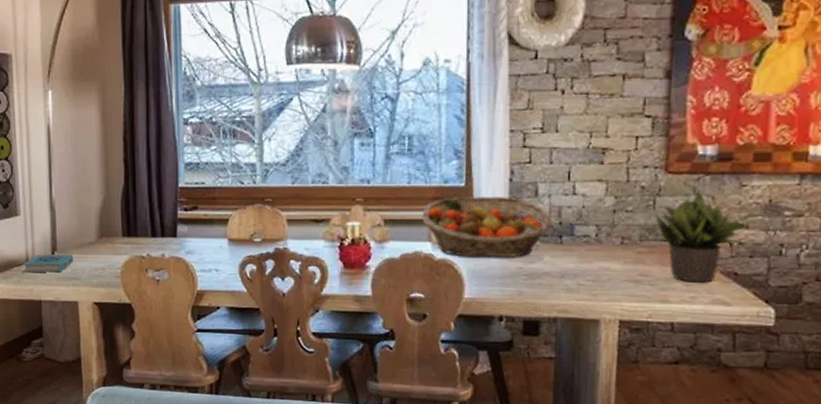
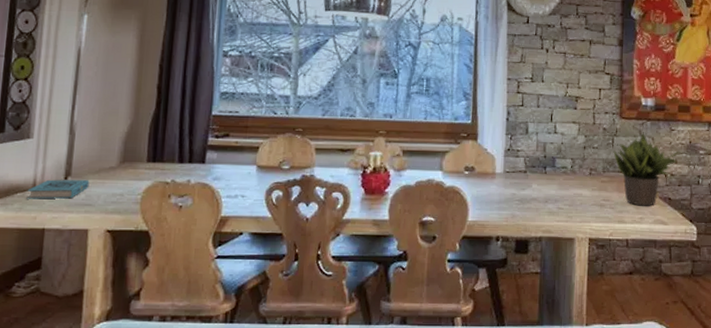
fruit basket: present [422,197,553,258] -> none [435,132,539,185]

